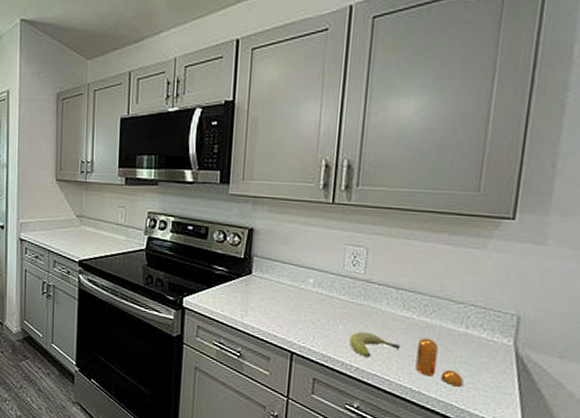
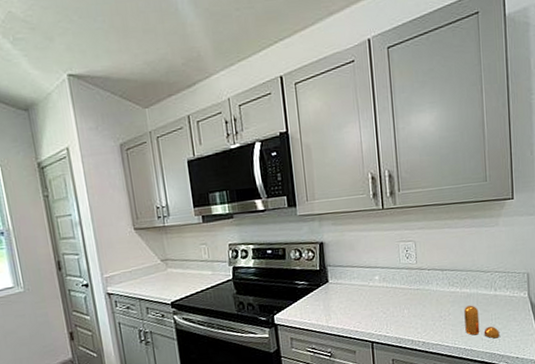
fruit: present [349,332,401,358] -> none [414,310,452,332]

